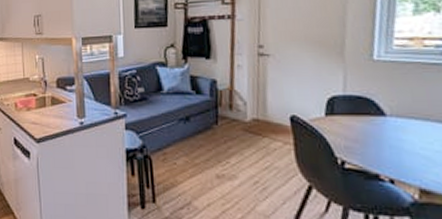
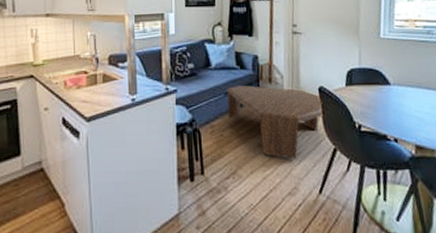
coffee table: none [181,112,297,194] -> present [227,85,324,159]

